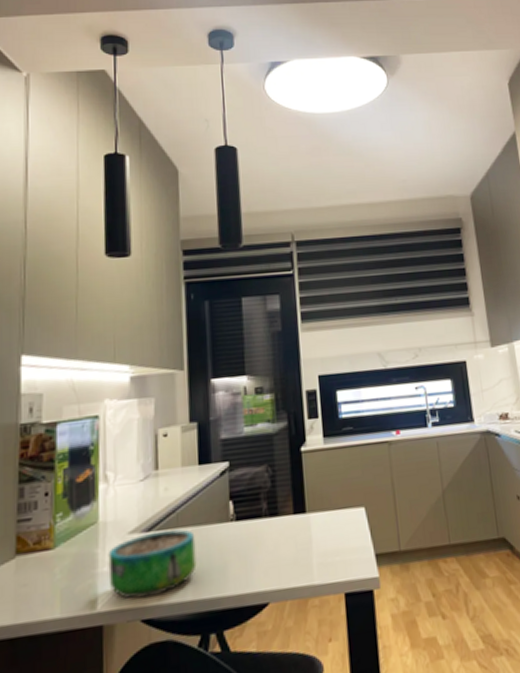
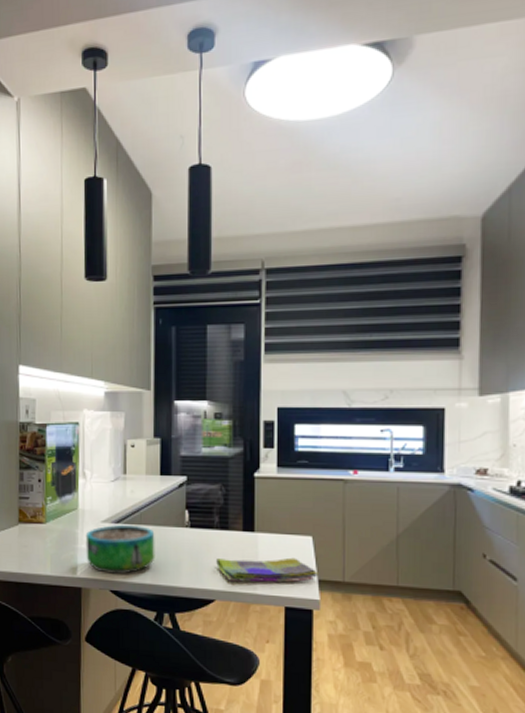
dish towel: none [267,534,375,576] -> present [216,557,319,583]

